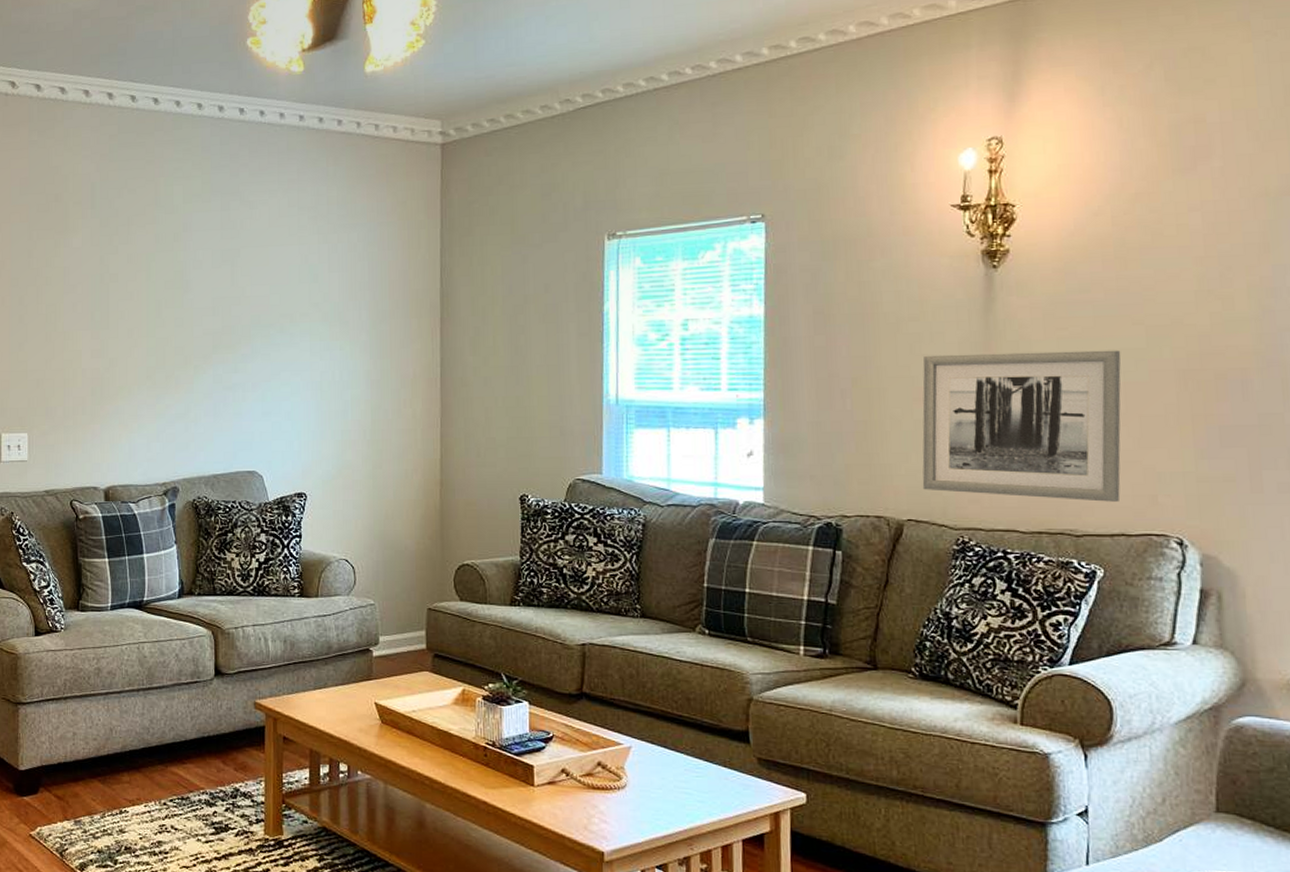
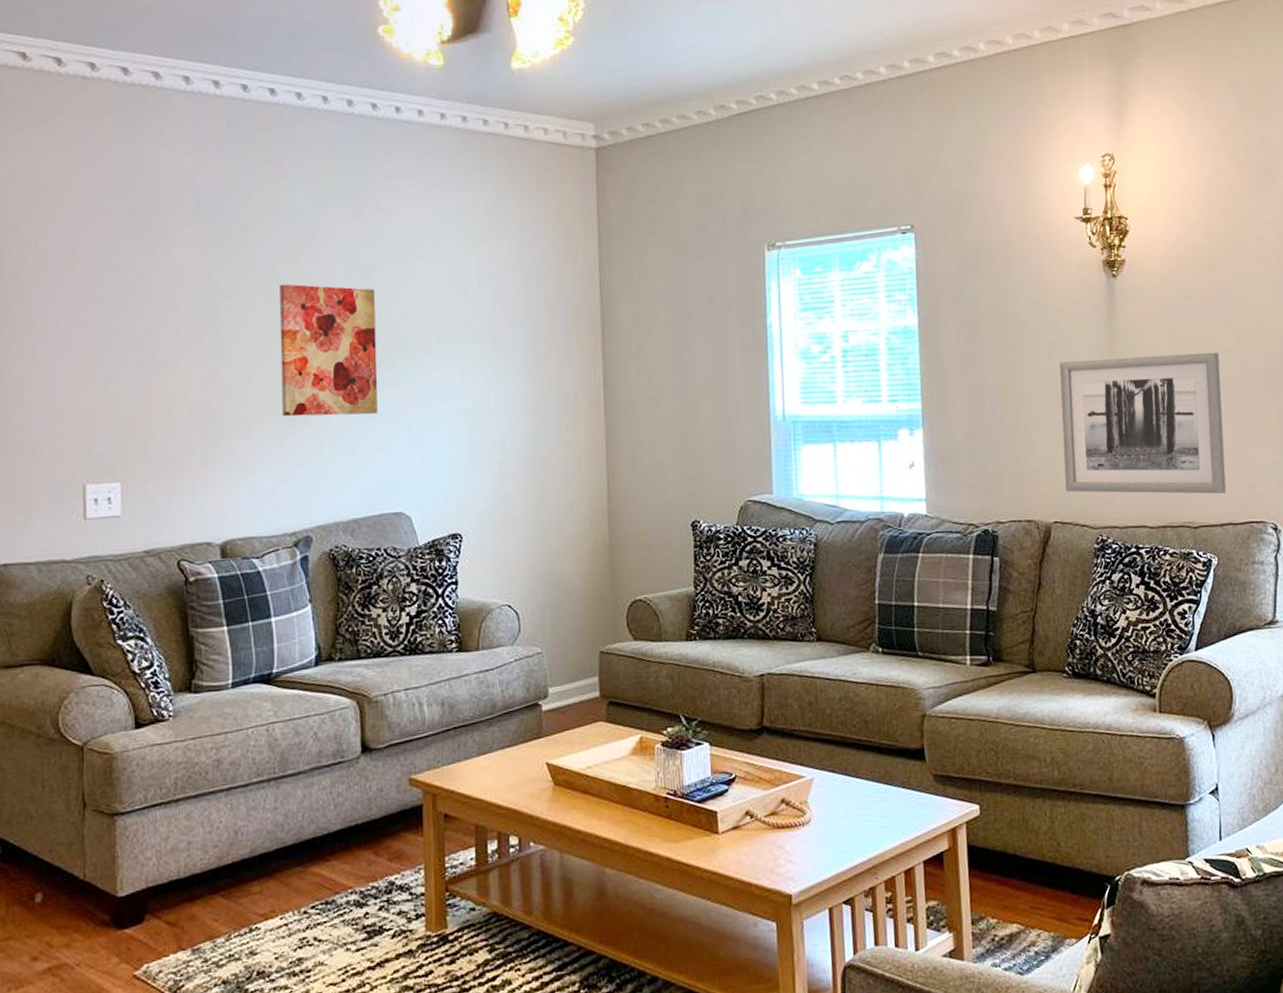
wall art: none [157,269,238,384] -> present [279,284,378,417]

